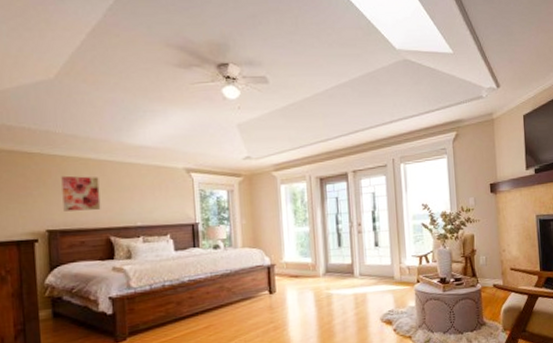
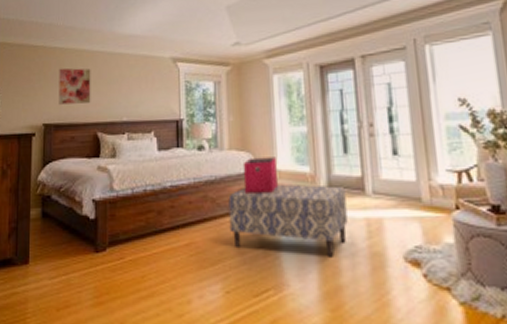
bench: none [242,271,341,326] -> present [228,184,348,257]
storage bin: none [255,251,286,283] -> present [242,157,279,195]

